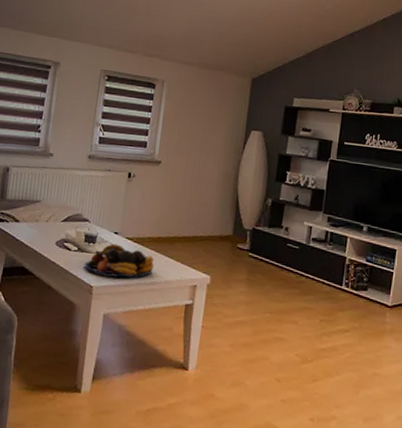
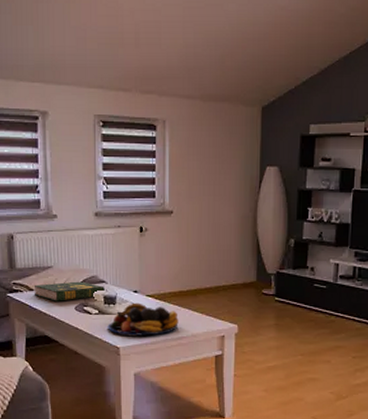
book: none [18,216,88,235] -> present [33,281,106,301]

